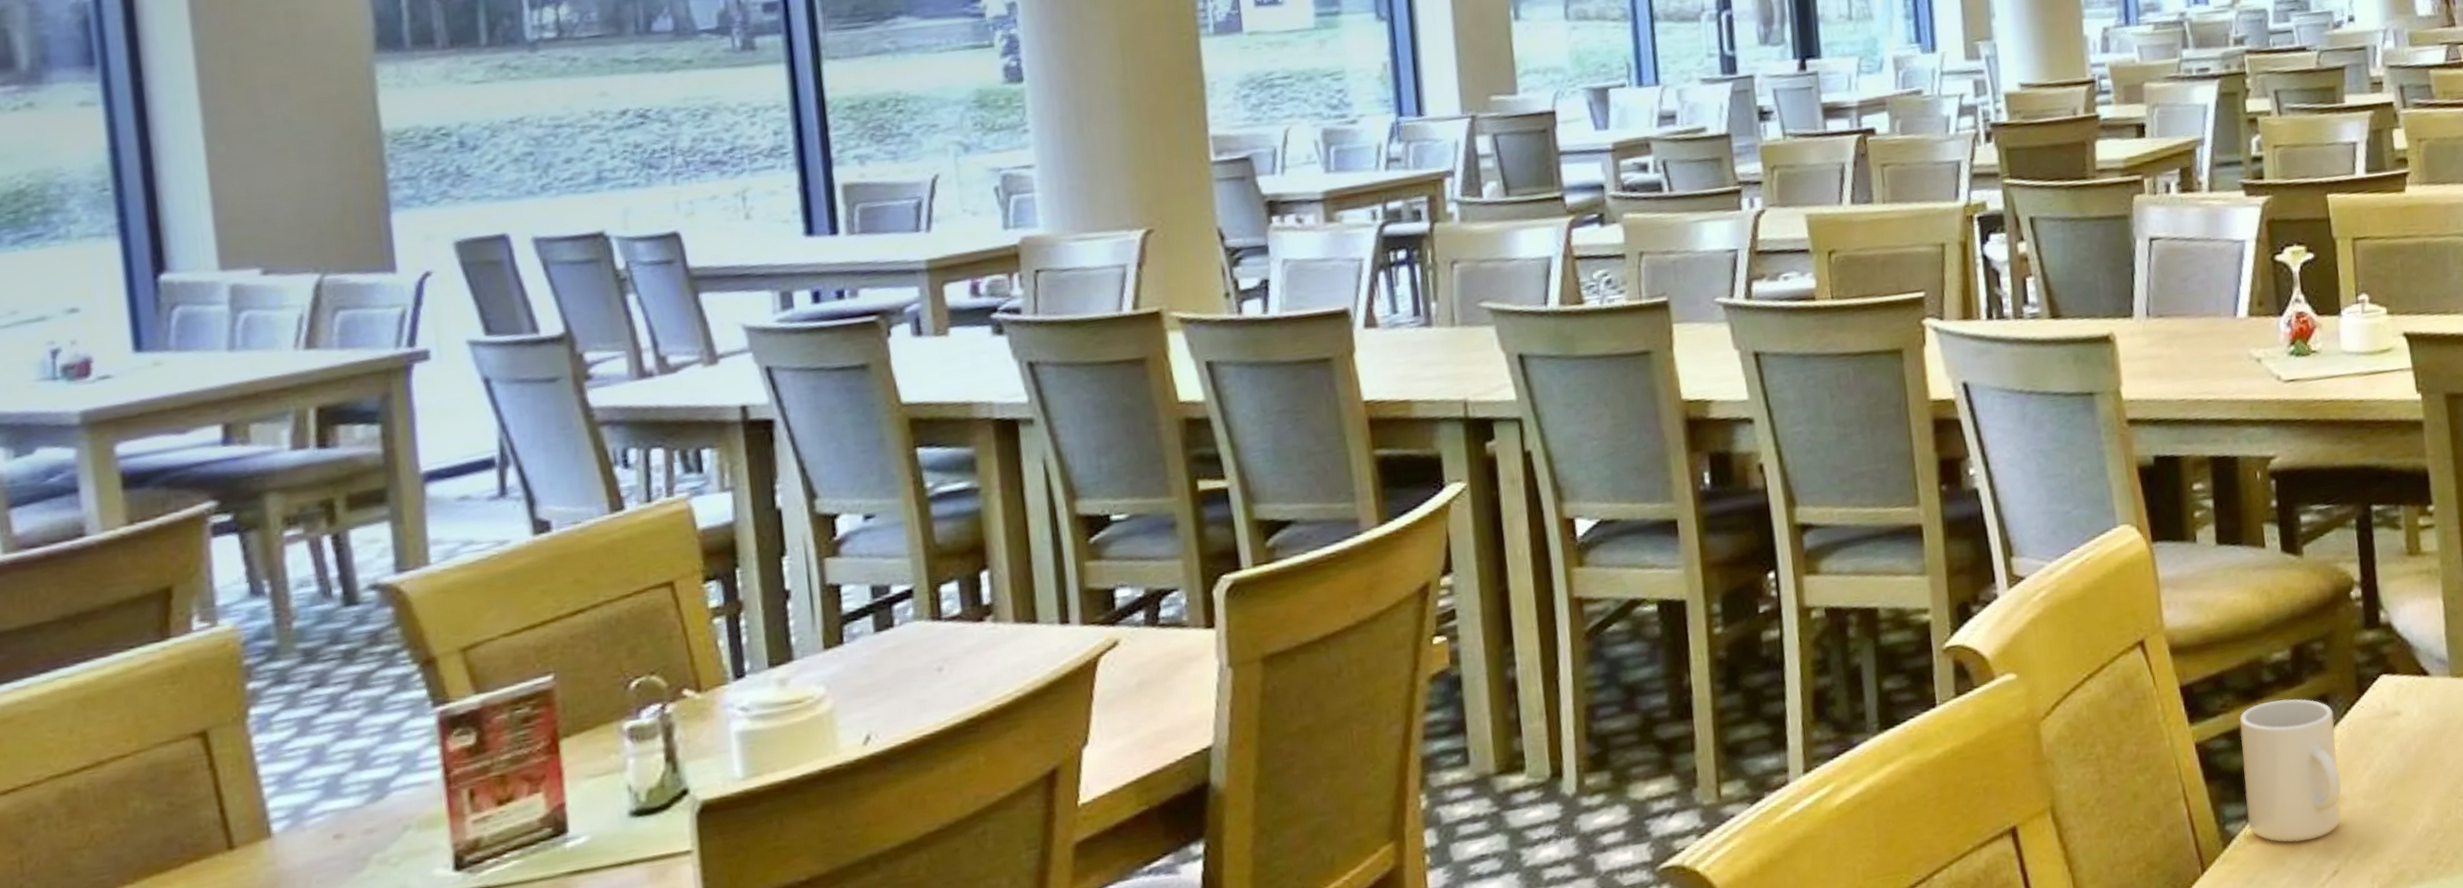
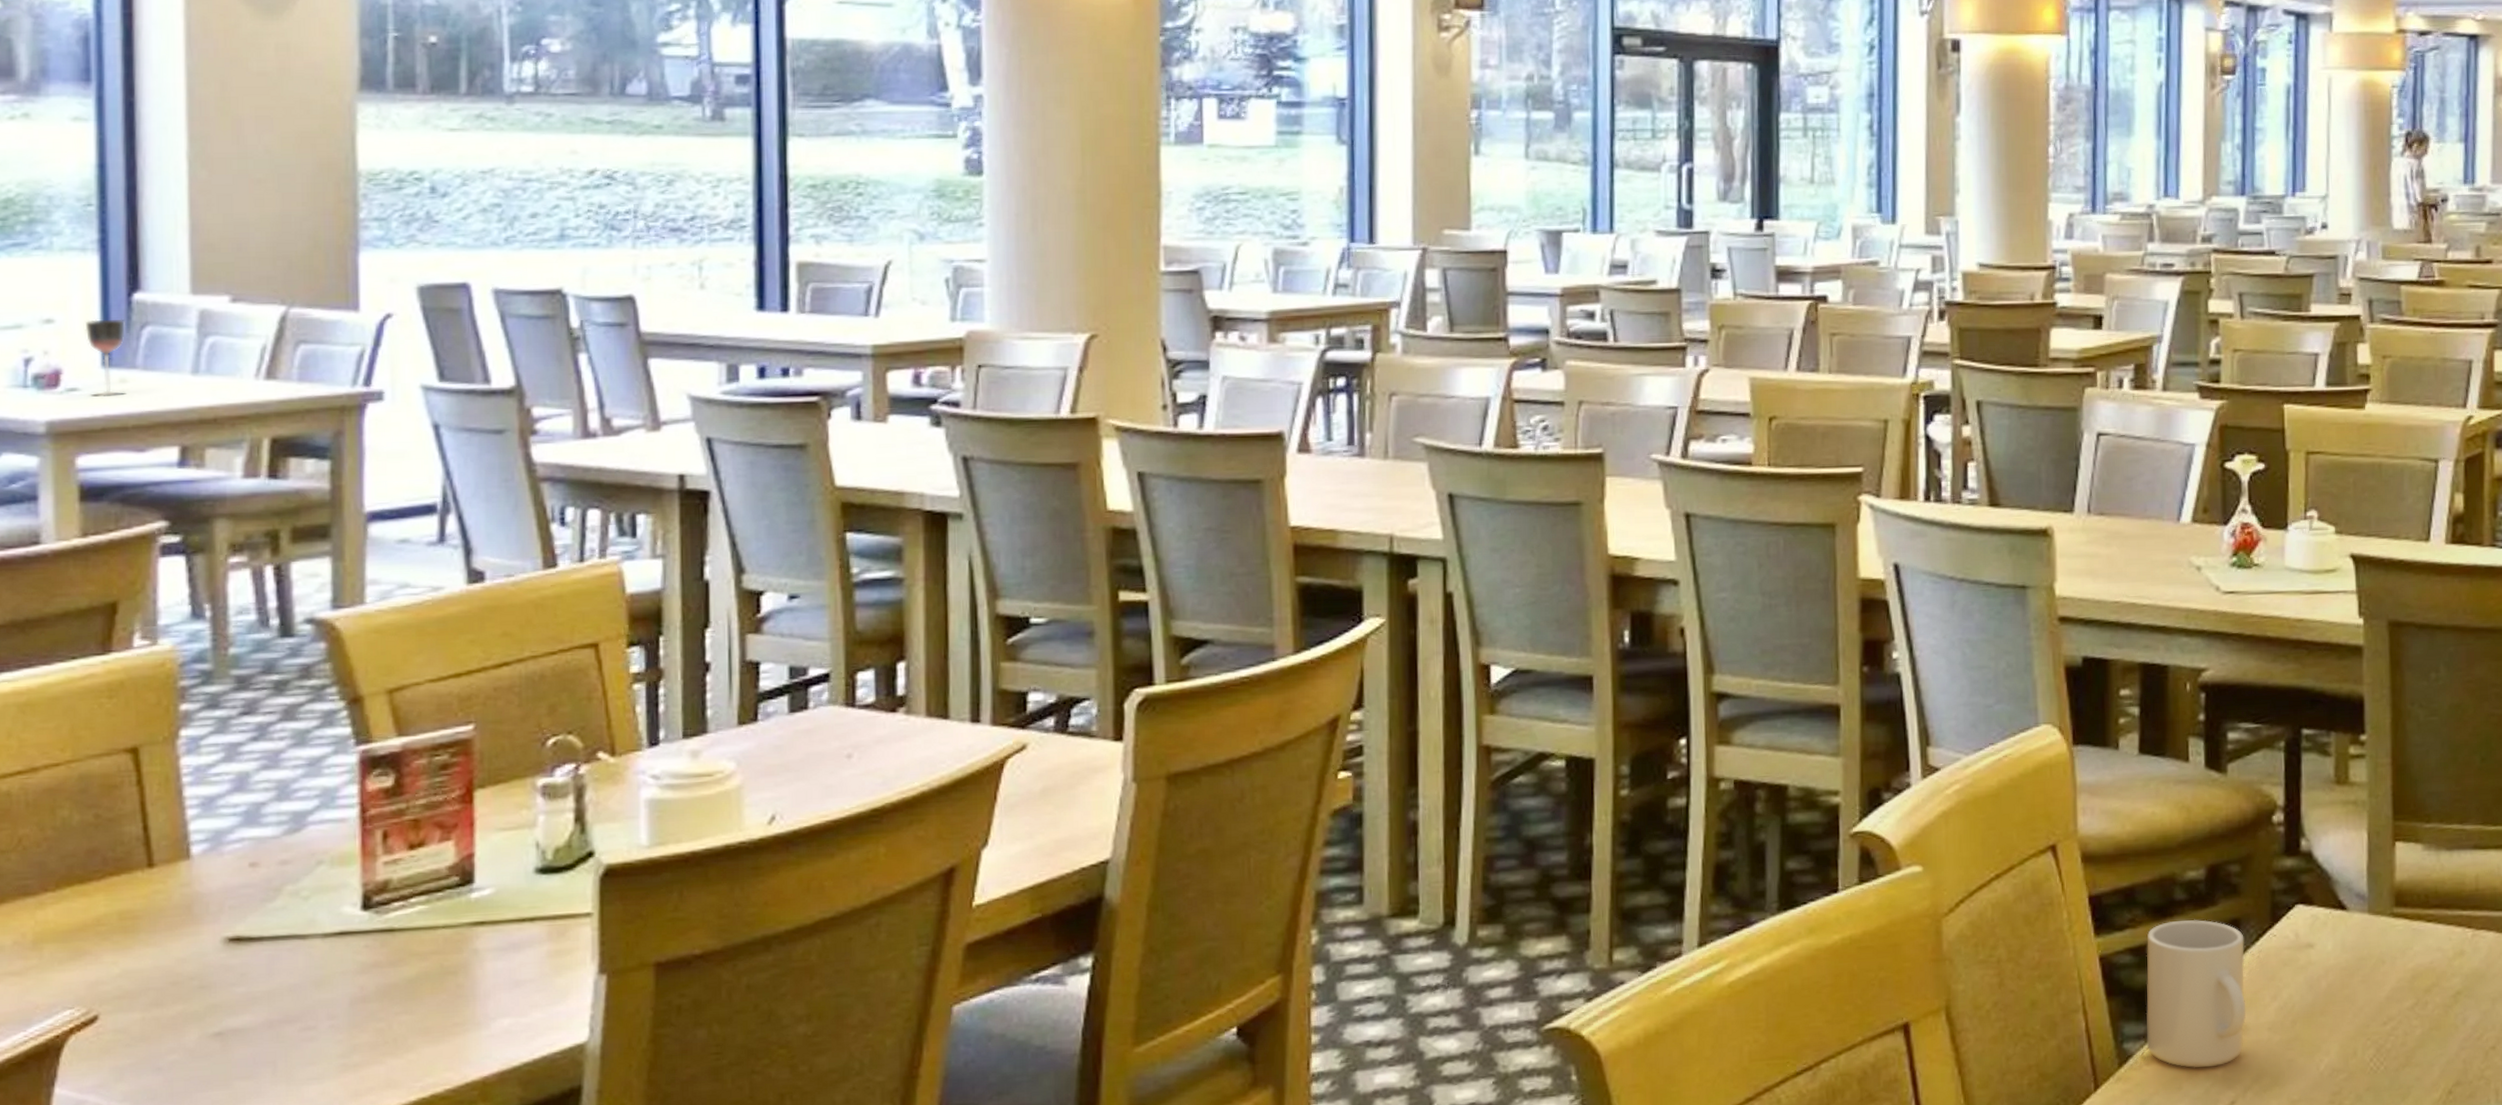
wineglass: none [112,301,160,383] -> present [85,319,125,398]

